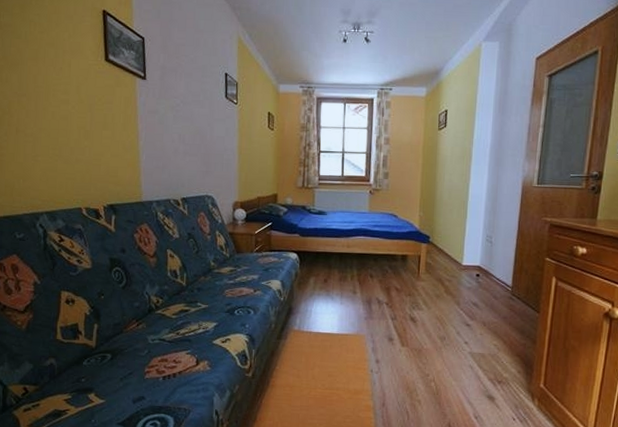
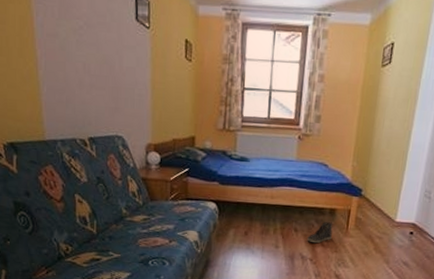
sneaker: none [382,267,405,288] -> present [307,222,333,244]

